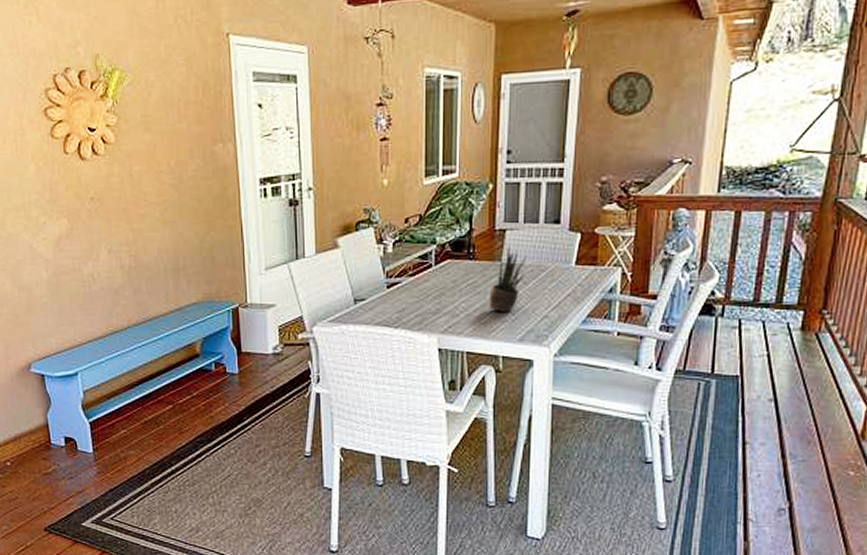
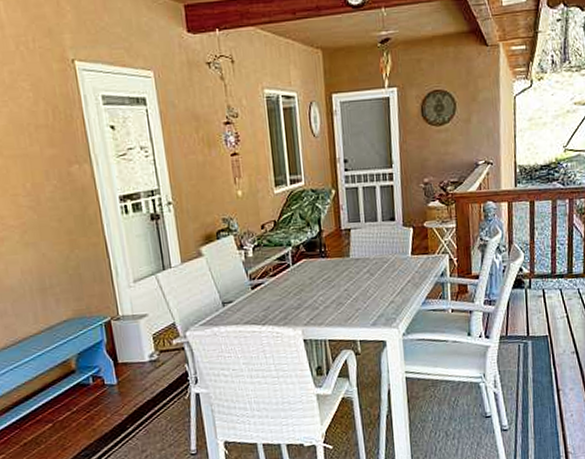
potted plant: present [489,245,528,312] -> none [342,242,372,302]

